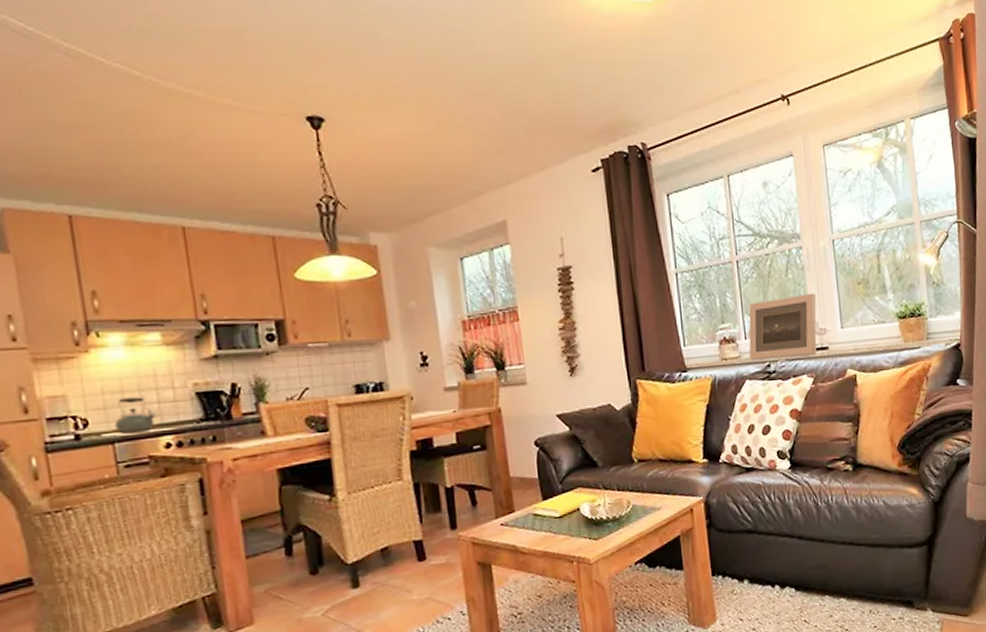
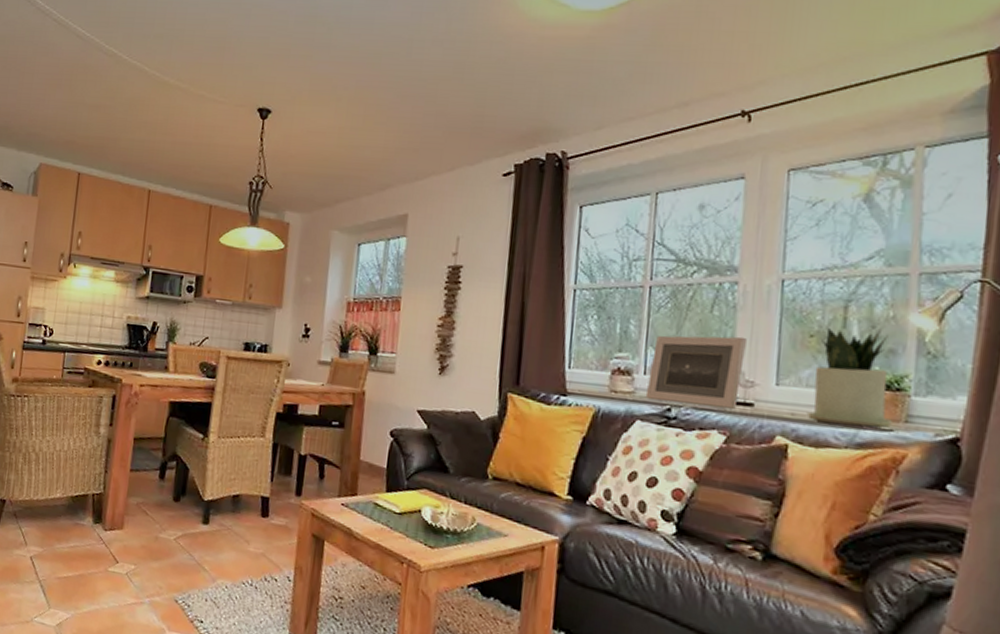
kettle: present [114,397,158,434] -> none [68,318,98,348]
planter: none [865,269,920,351] -> present [806,328,894,428]

